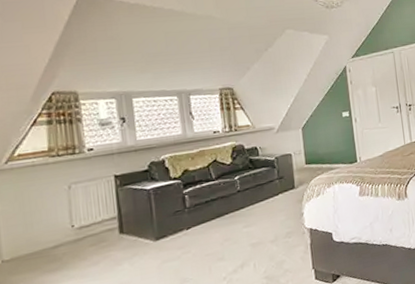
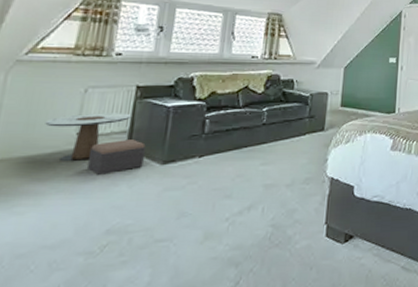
side table: none [41,201,118,252] -> present [45,113,132,162]
footstool: none [88,223,138,259] -> present [88,140,146,175]

